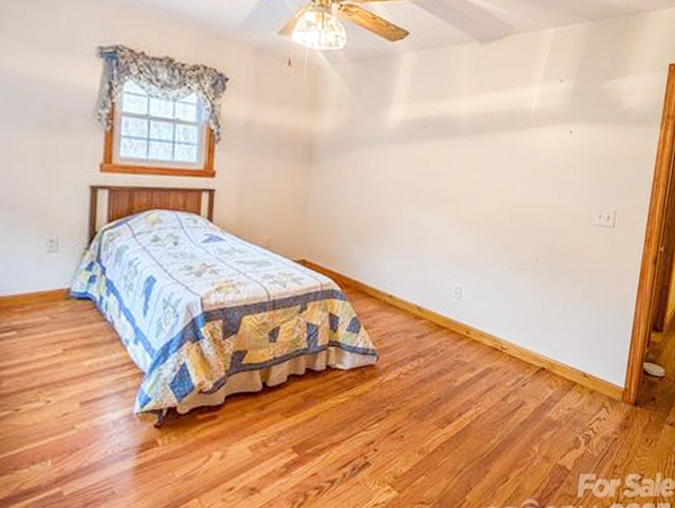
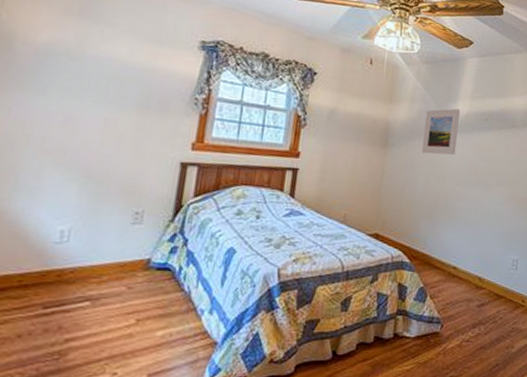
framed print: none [350,115,394,171] -> present [421,108,460,156]

